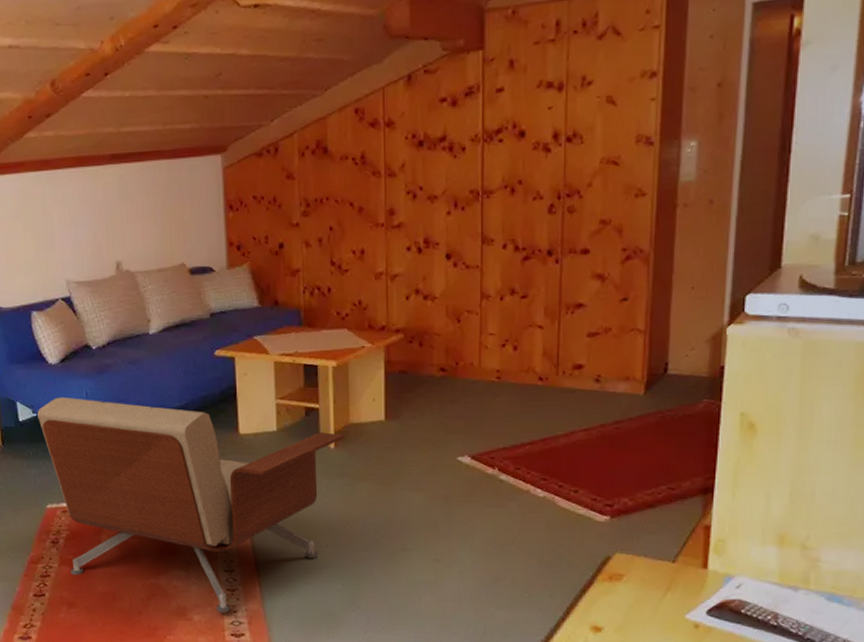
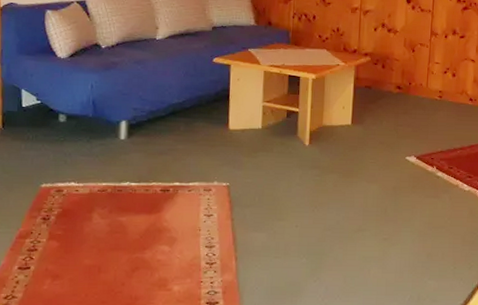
armchair: present [37,397,344,613] -> none [41,87,317,284]

